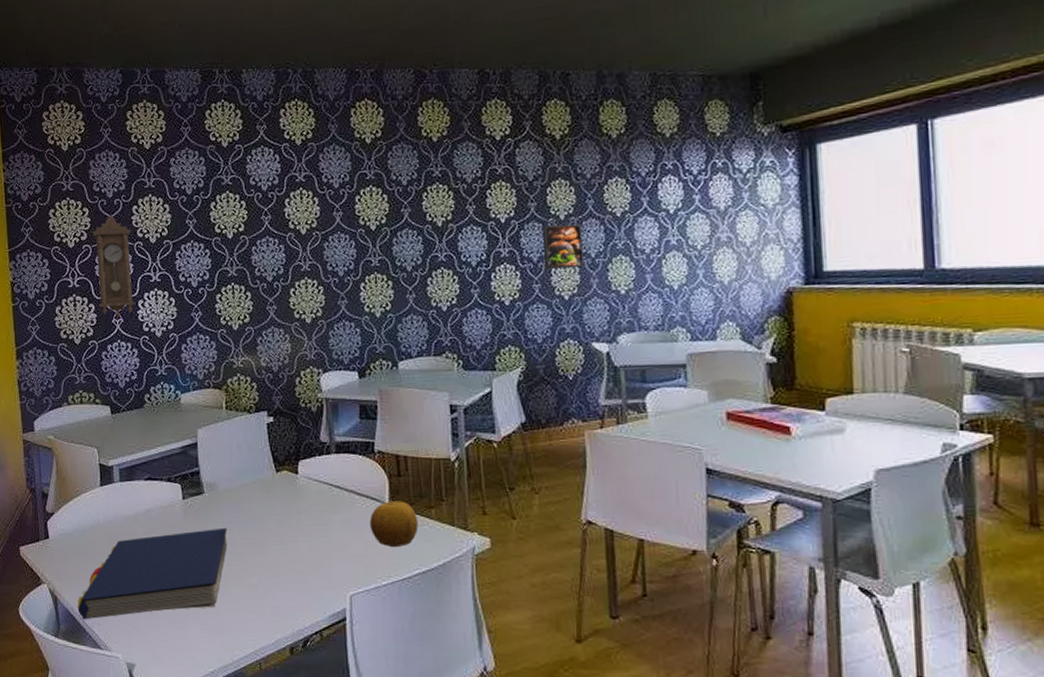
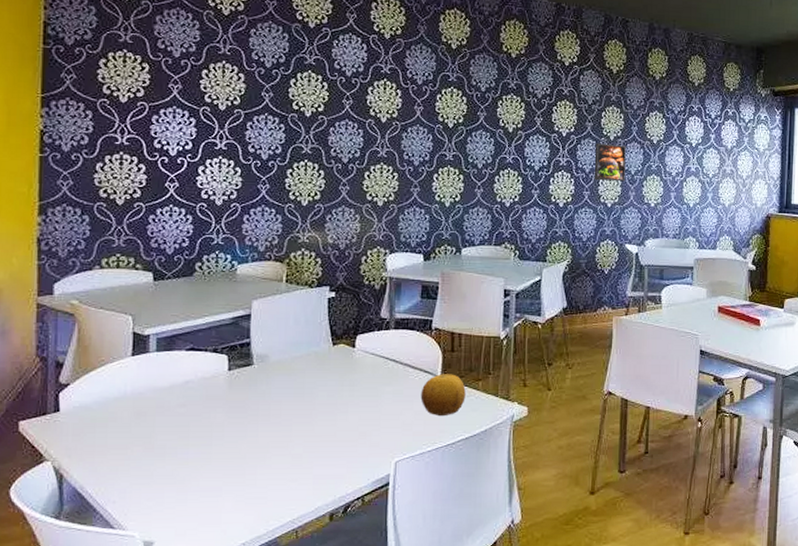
book: present [77,527,227,620] -> none [88,399,275,498]
pendulum clock: present [92,215,135,317] -> none [151,75,197,181]

